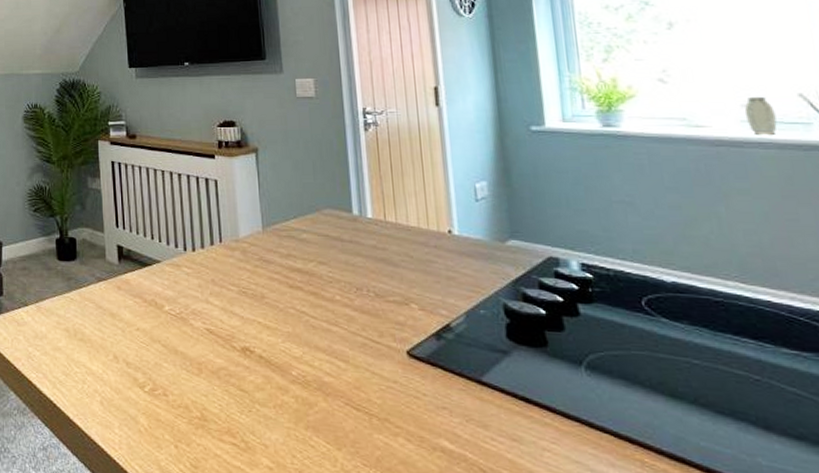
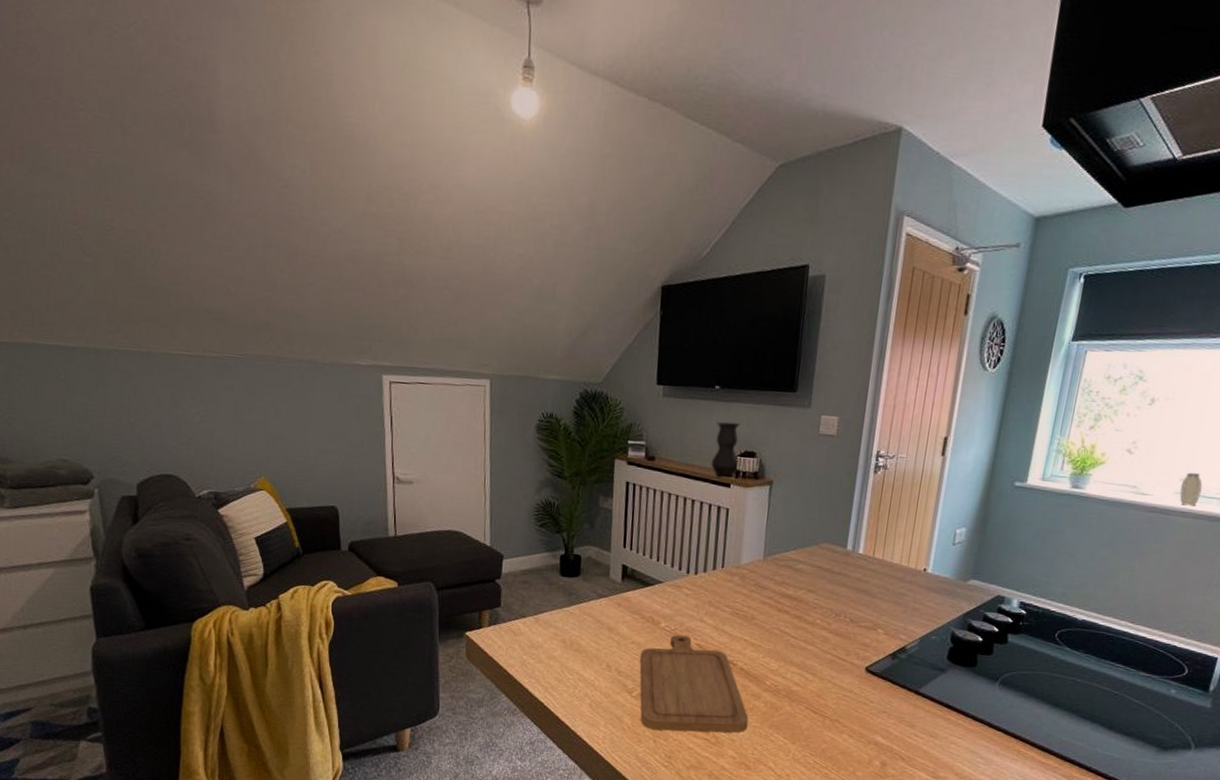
chopping board: none [147,319,280,436] -> present [640,635,749,733]
vase: none [191,94,221,149] -> present [711,421,740,478]

